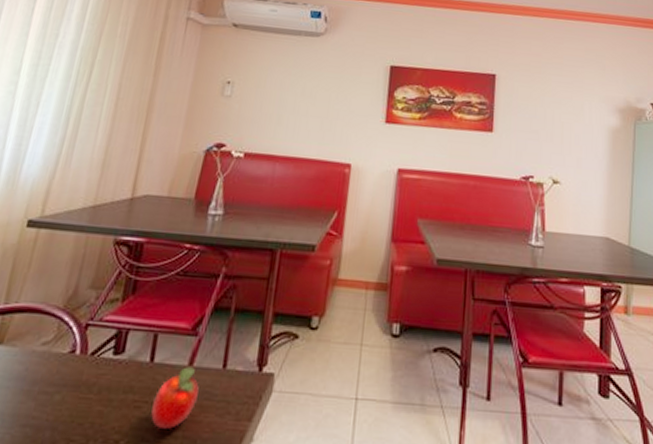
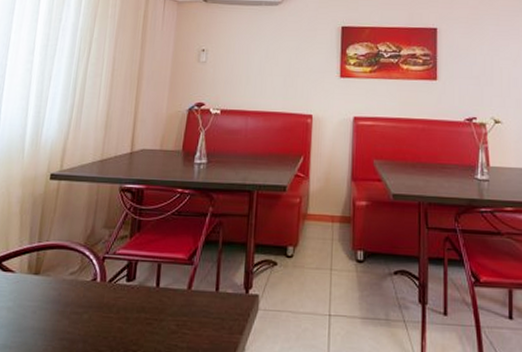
apple: present [151,366,199,429] -> none [160,290,198,341]

